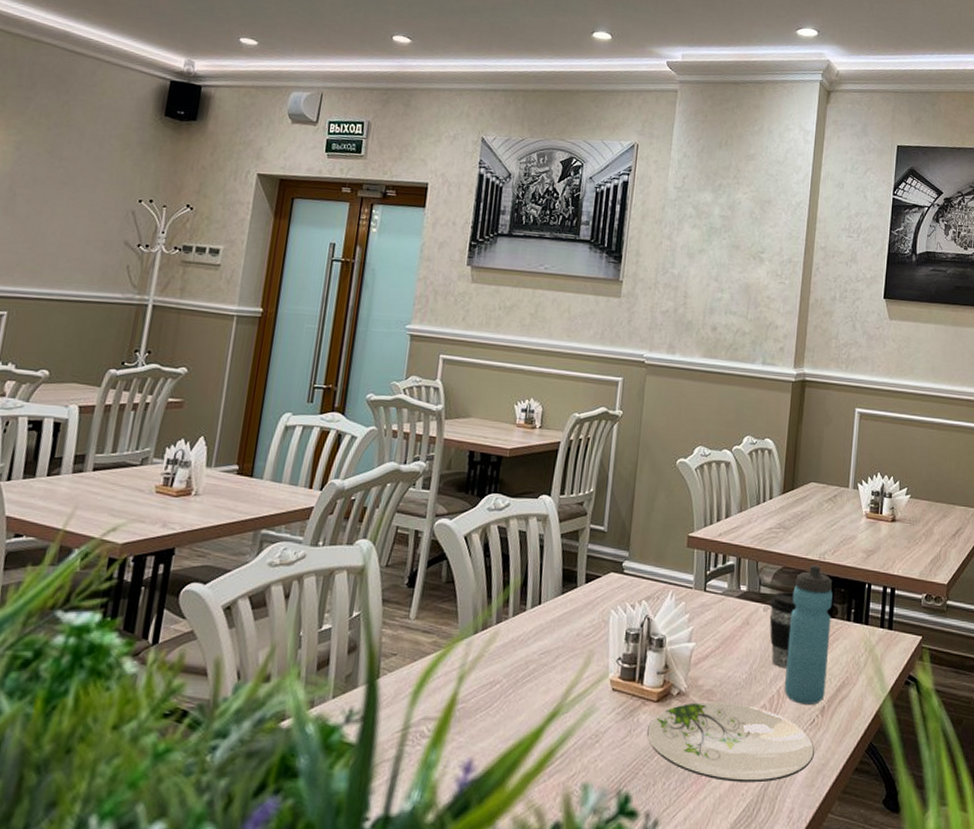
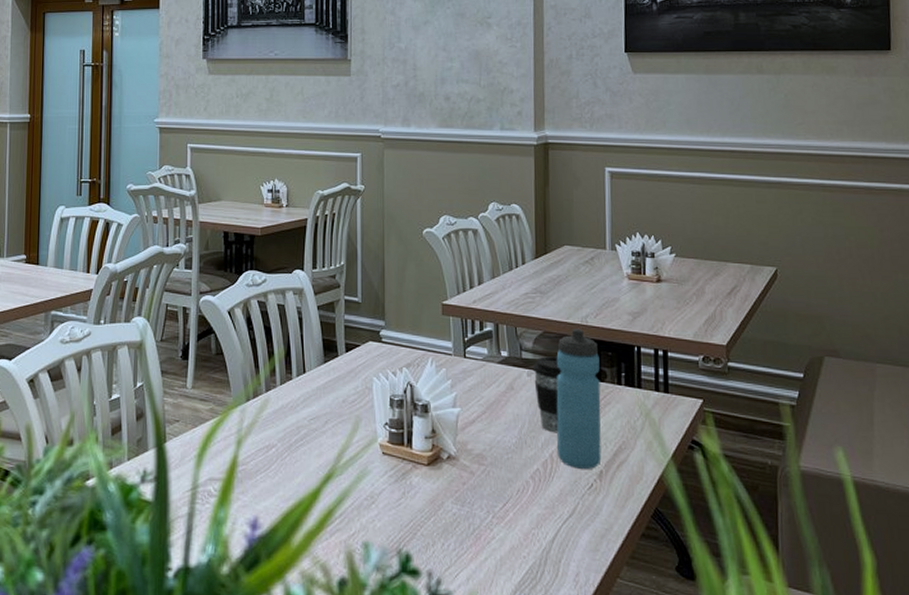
plate: present [646,701,815,783] -> none [420,465,597,546]

